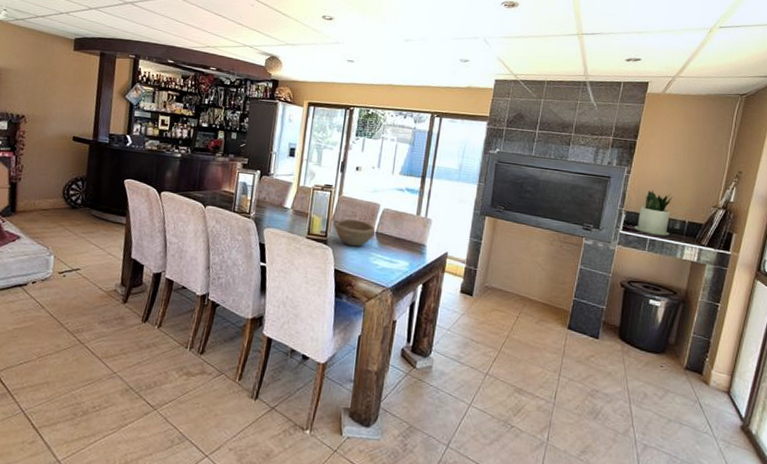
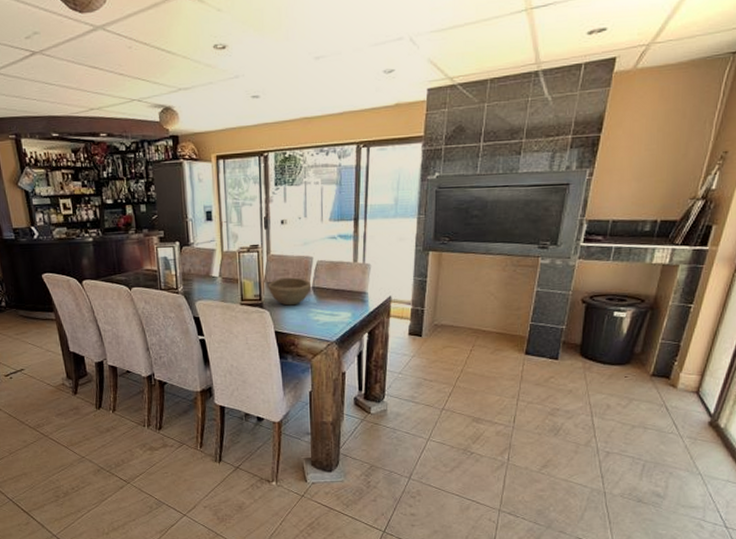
planter: present [633,190,674,237] -> none [596,191,644,243]

